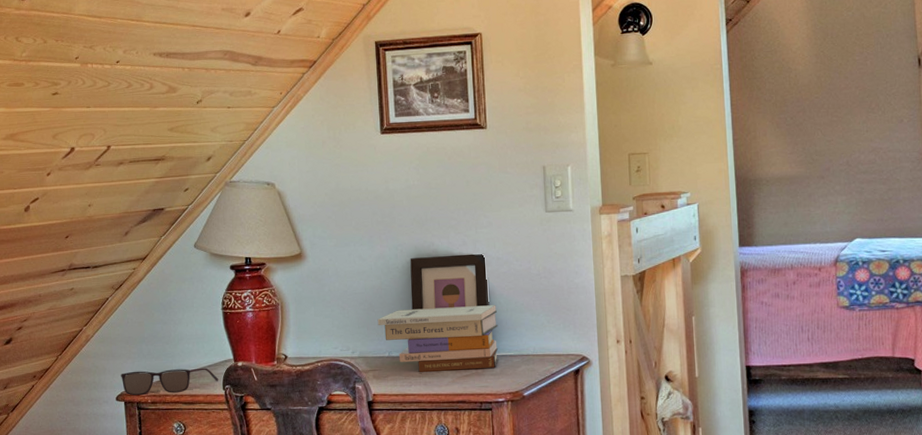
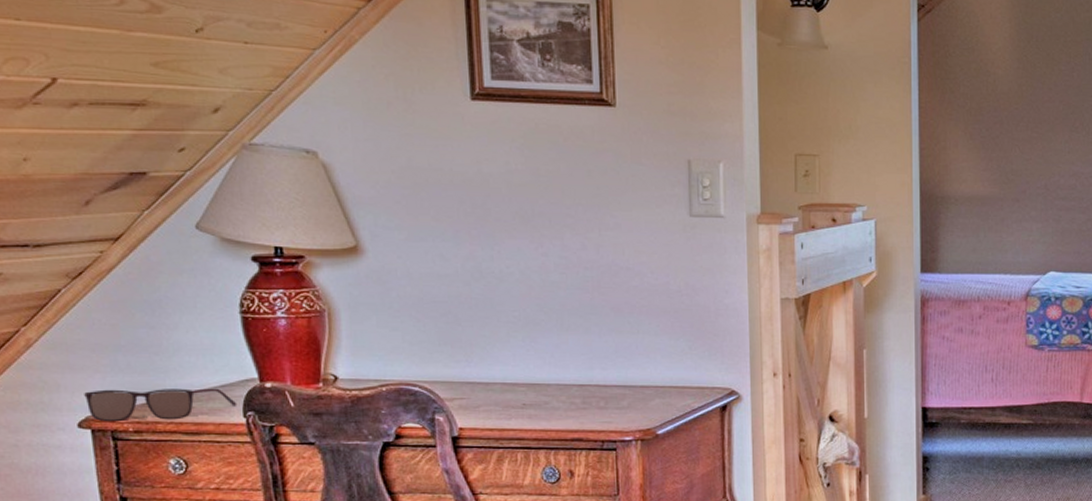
books: present [377,305,499,373] -> none [465,325,627,404]
picture frame: present [410,254,490,310] -> none [510,262,616,326]

